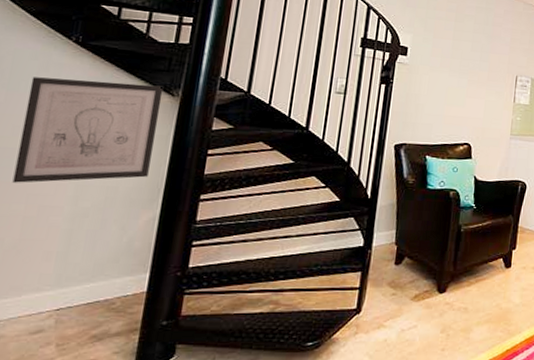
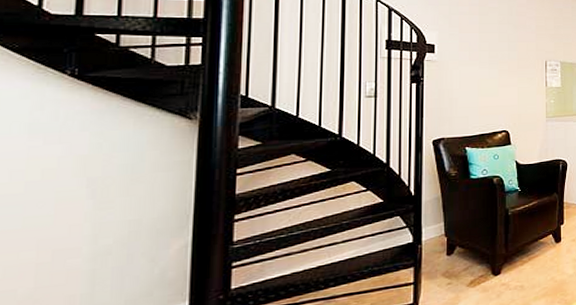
wall art: present [12,77,164,183] -> none [17,111,179,230]

